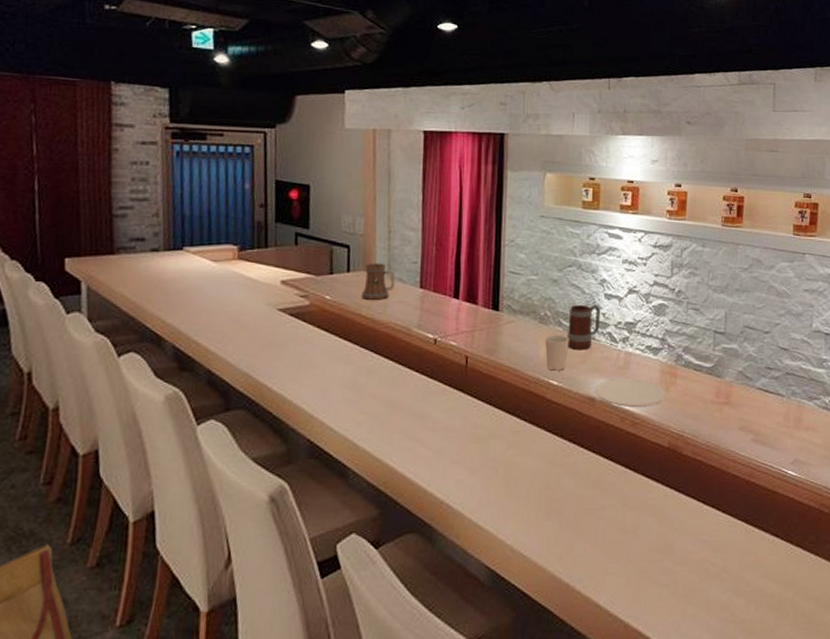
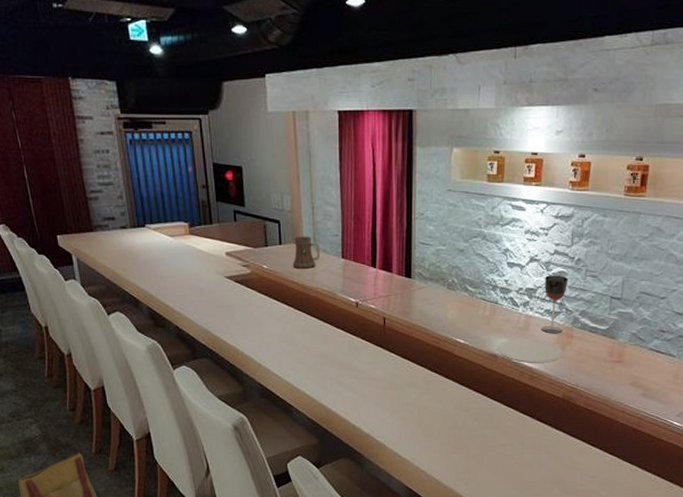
cup: present [545,334,569,371] -> none [453,299,474,331]
beer mug: present [567,304,601,351] -> none [472,272,504,313]
wineglass: none [642,308,670,373] -> present [541,275,569,334]

